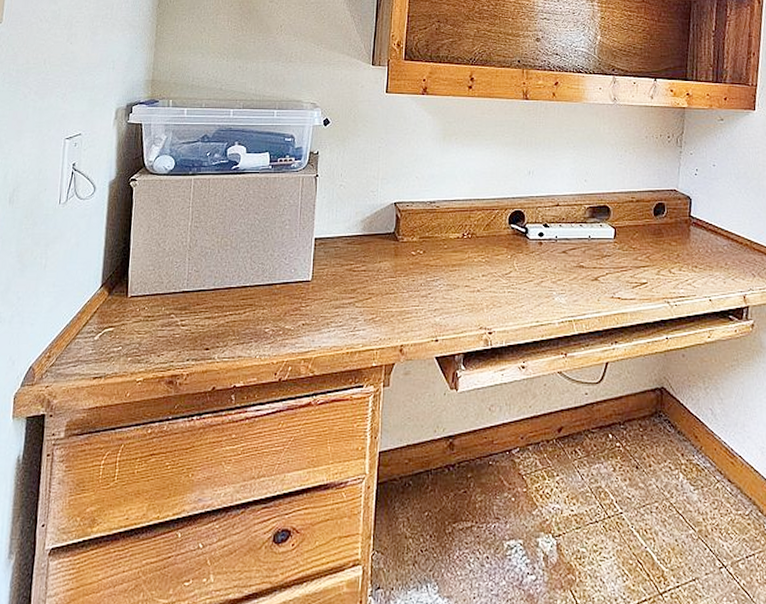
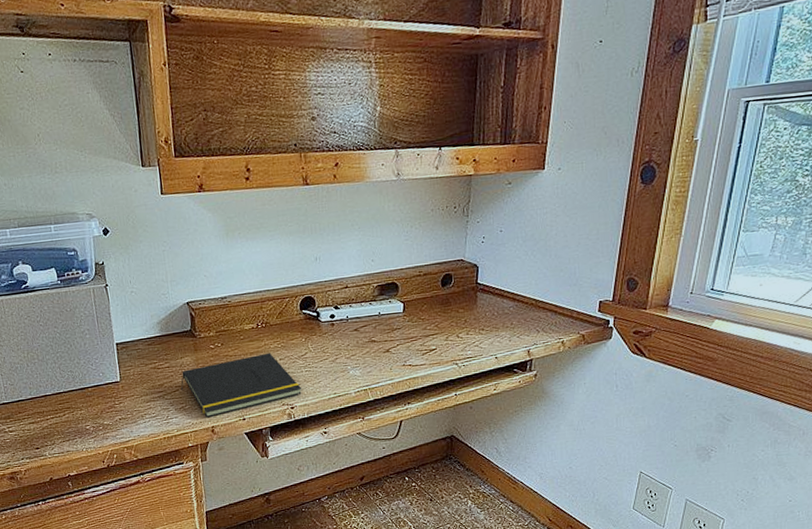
notepad: none [373,267,502,334] -> present [180,353,302,418]

